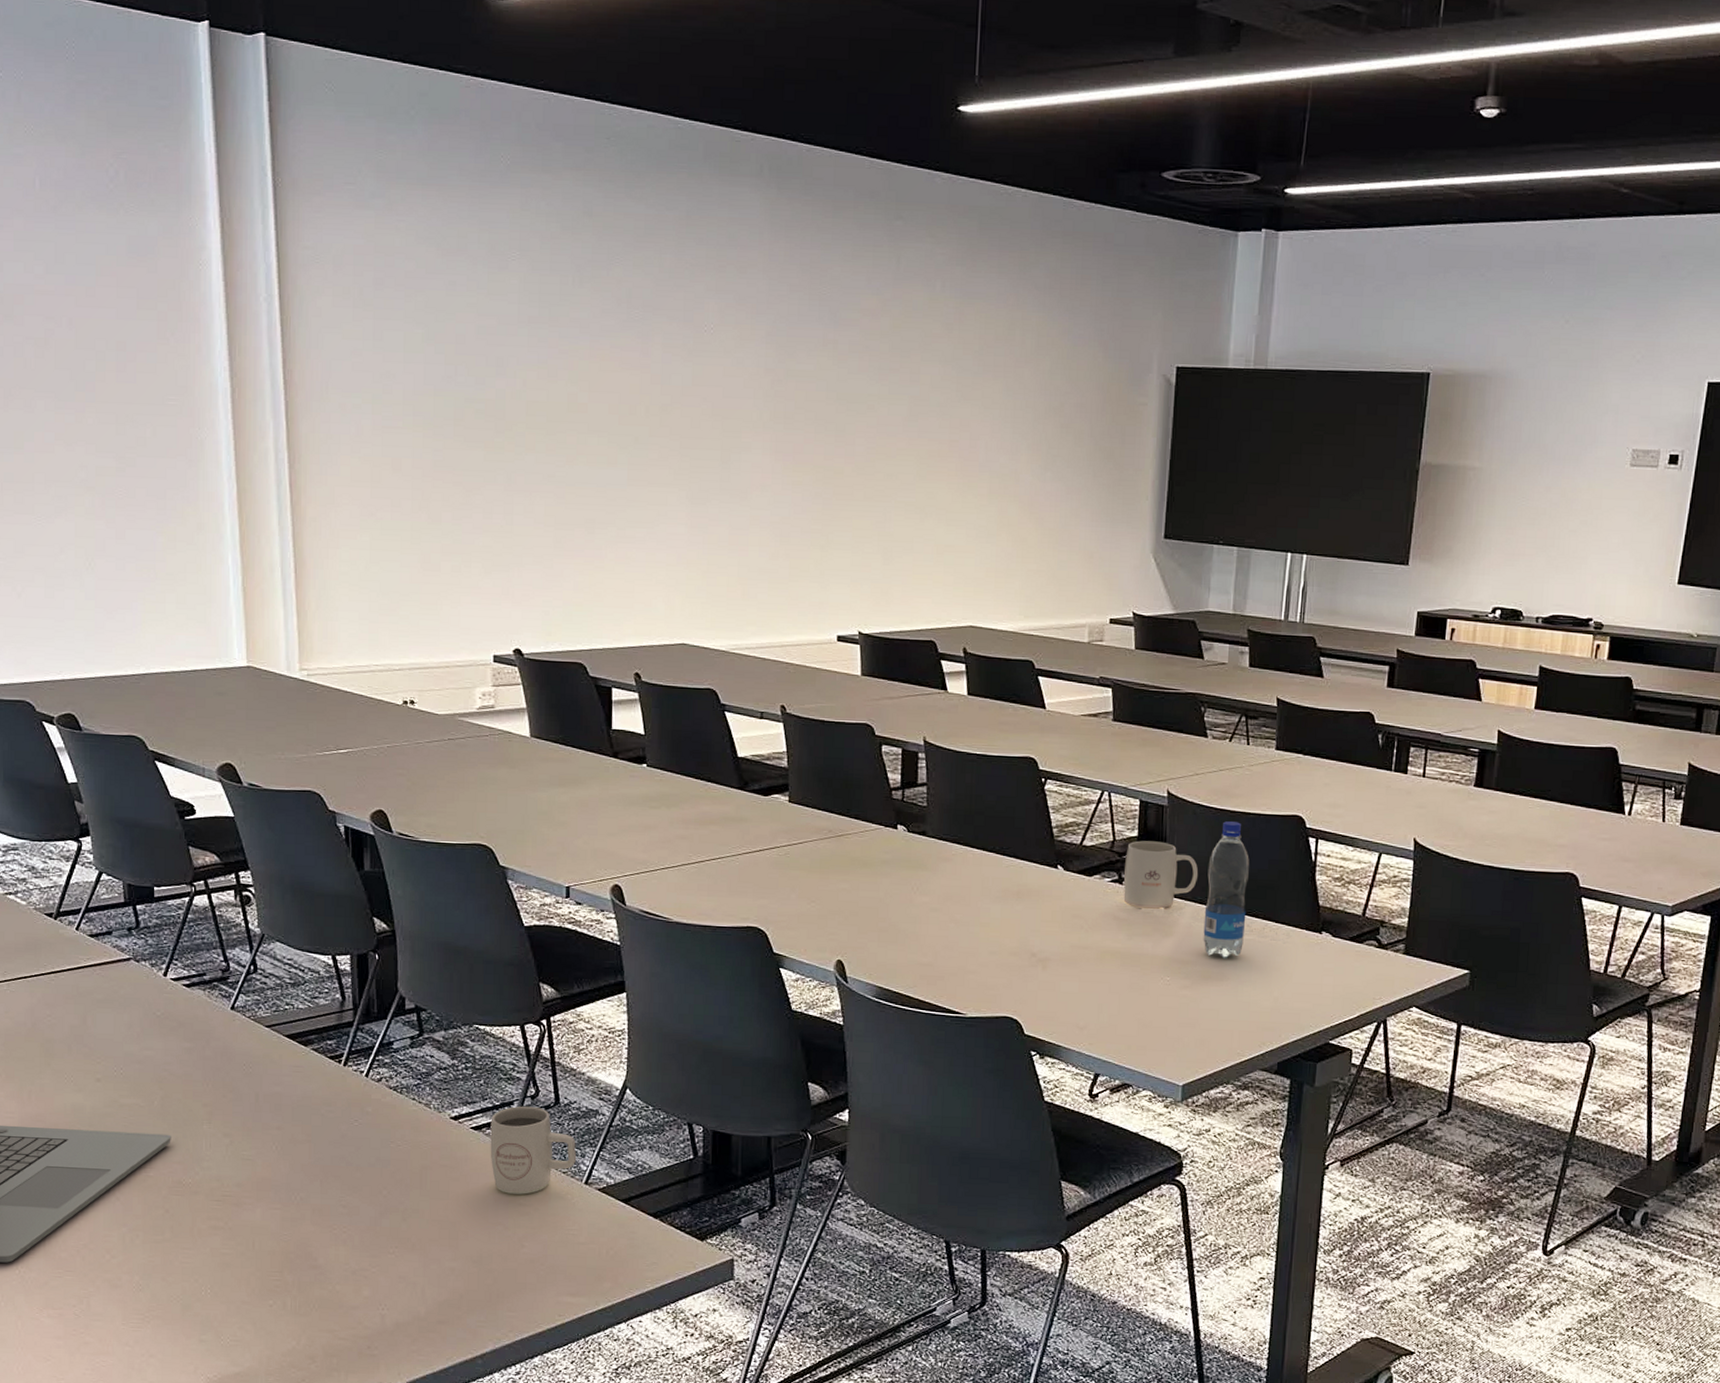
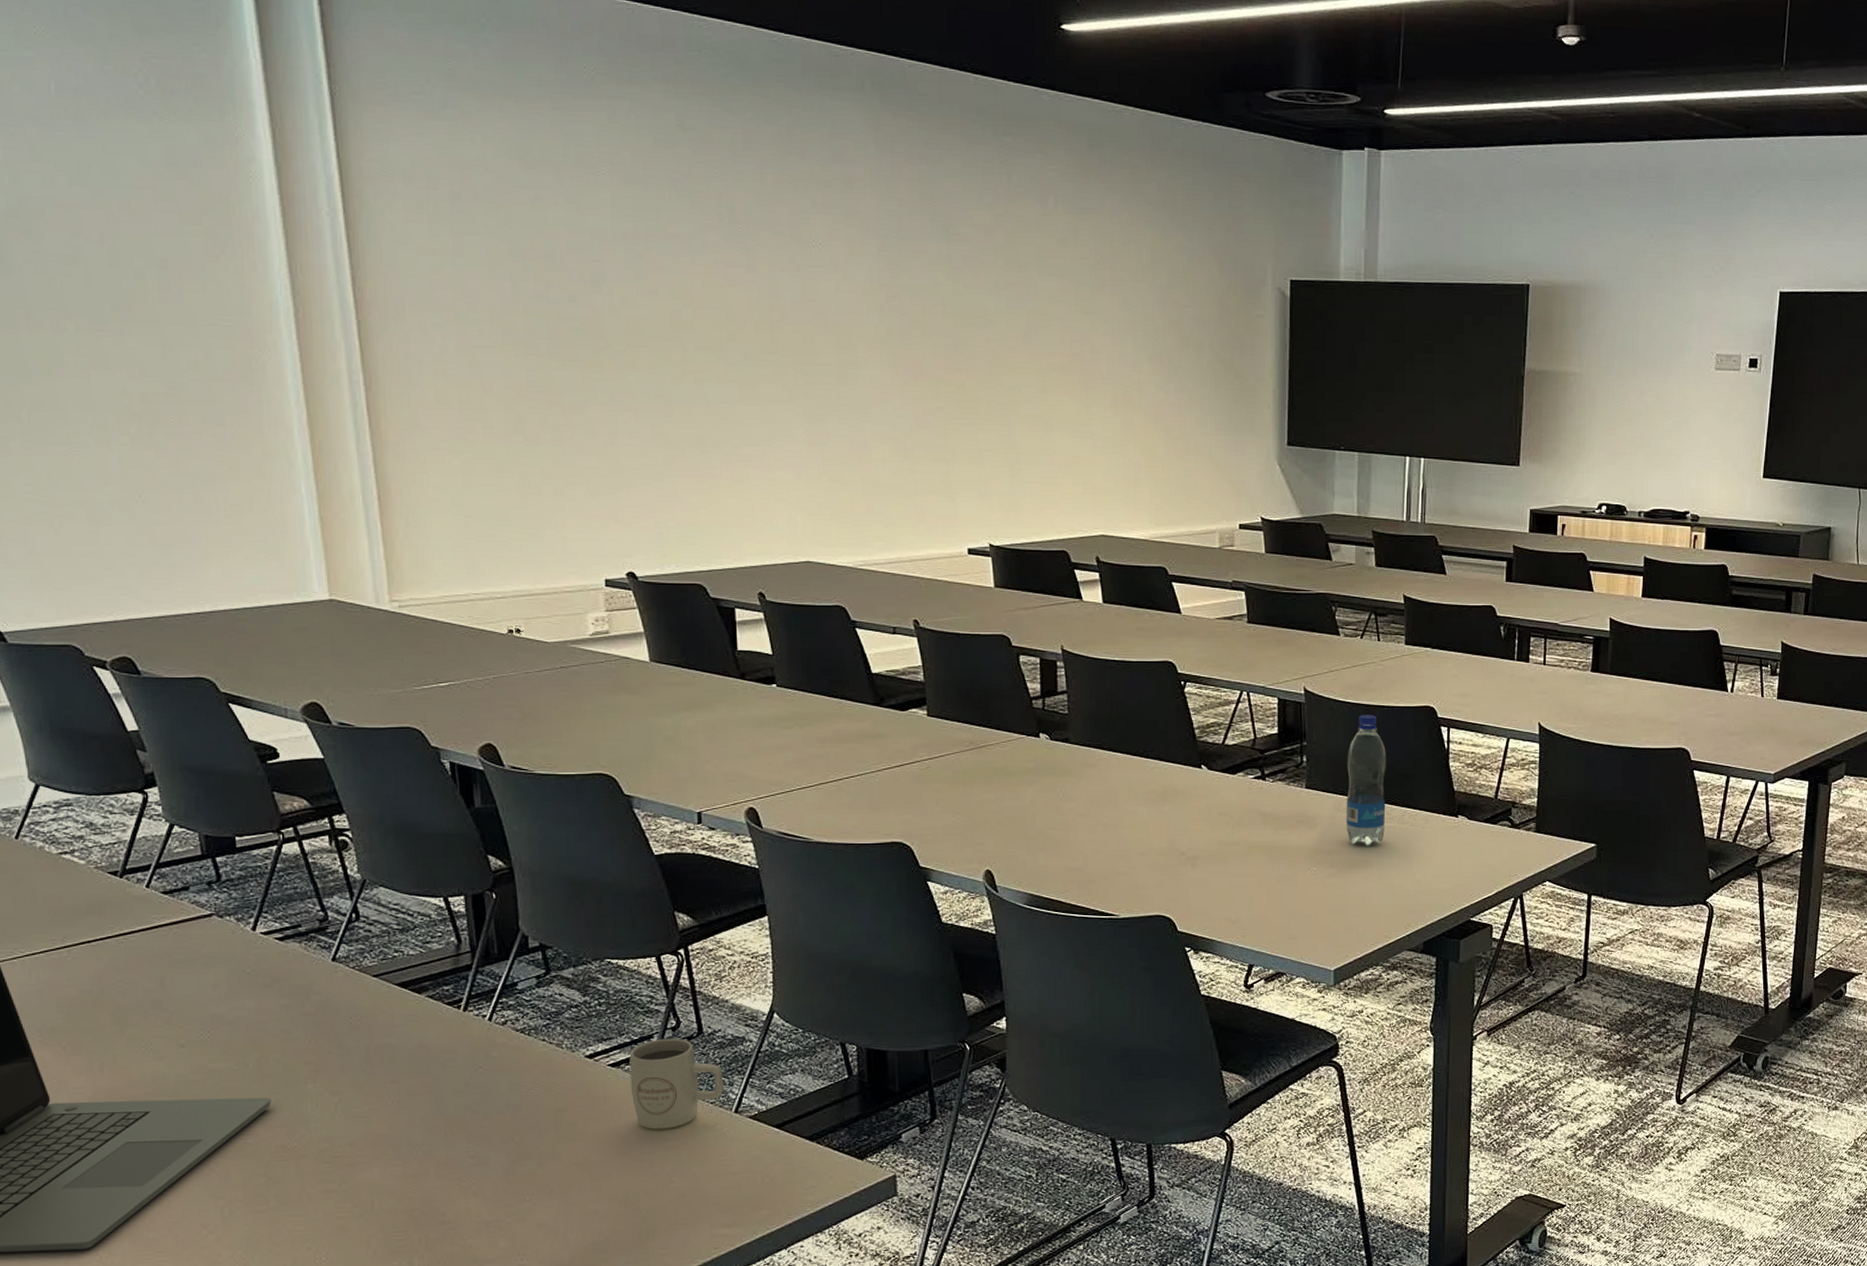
mug: present [1123,840,1199,909] -> none [1266,737,1338,802]

